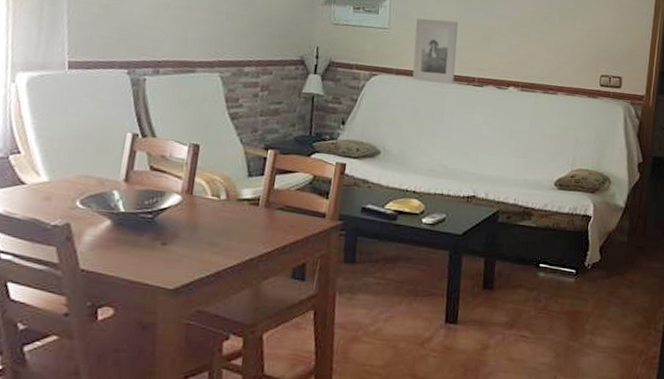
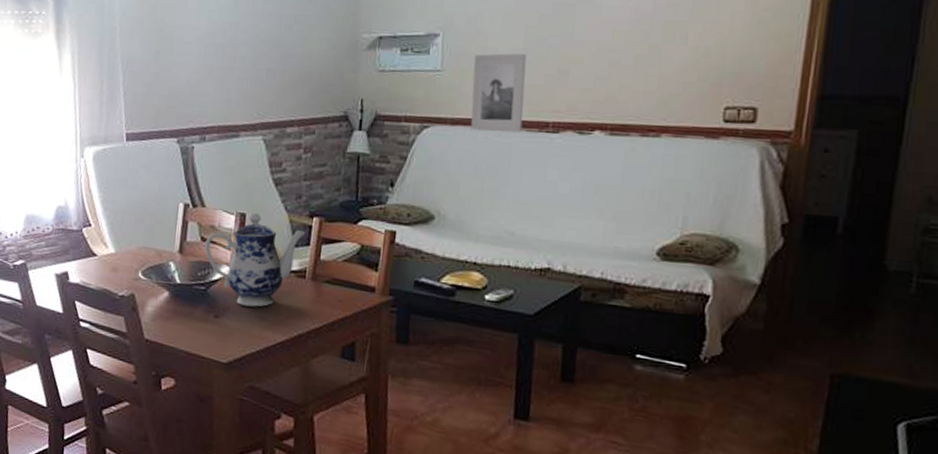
teapot: none [153,143,260,234] -> present [205,212,305,307]

